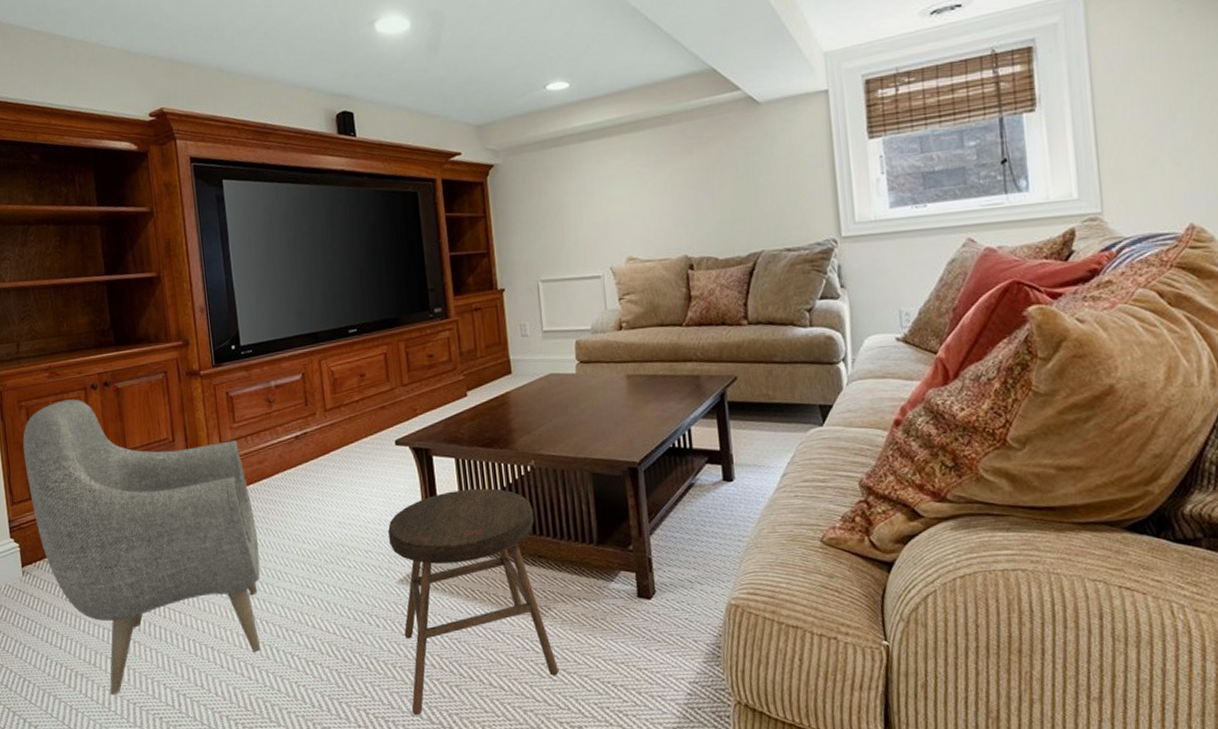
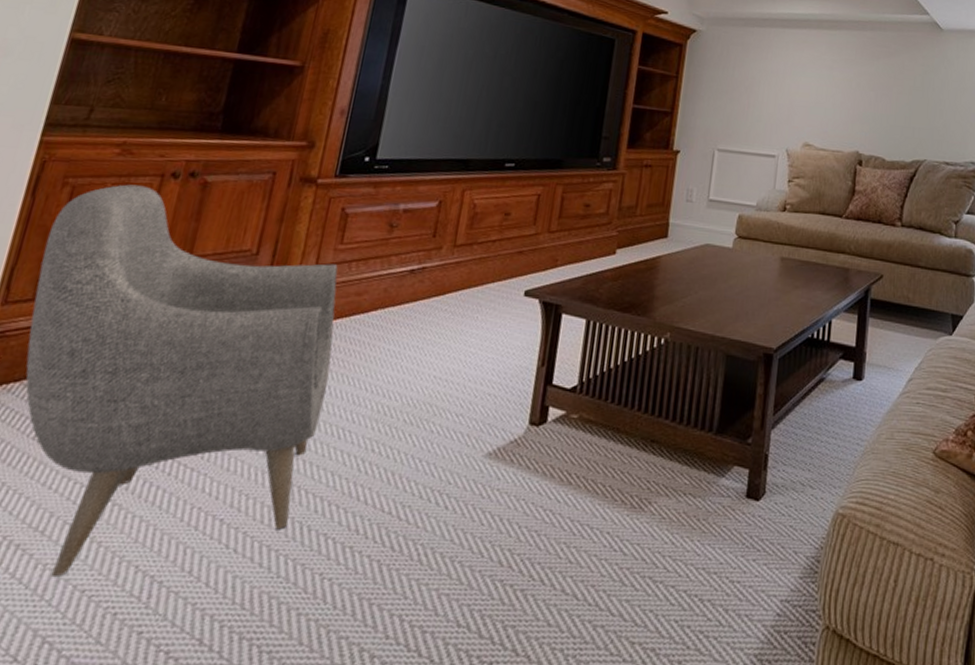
stool: present [388,488,559,716] -> none [459,355,657,627]

